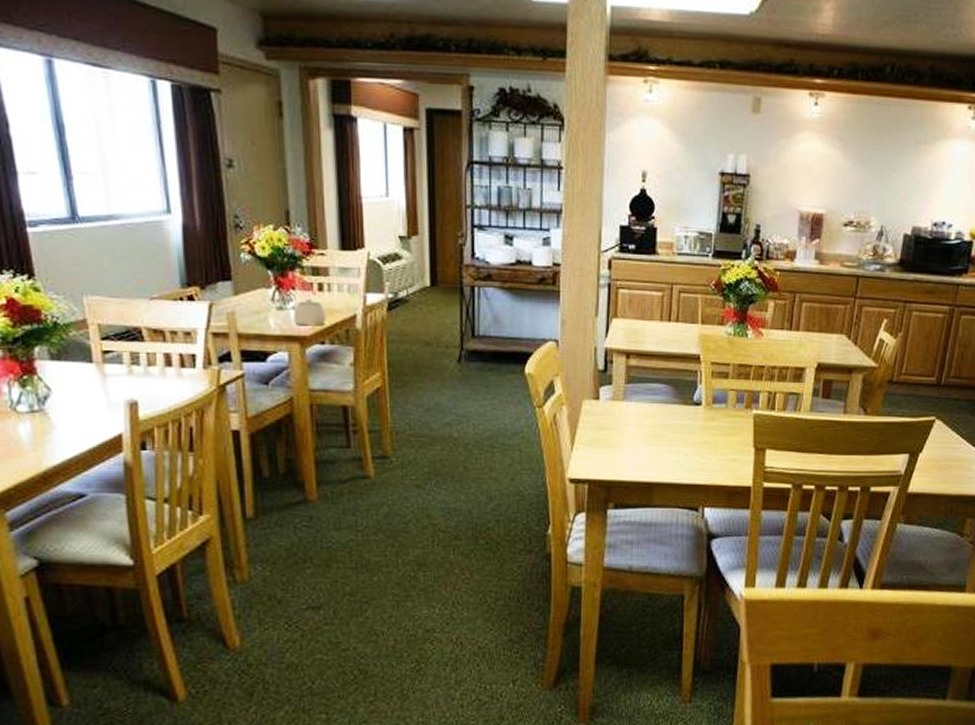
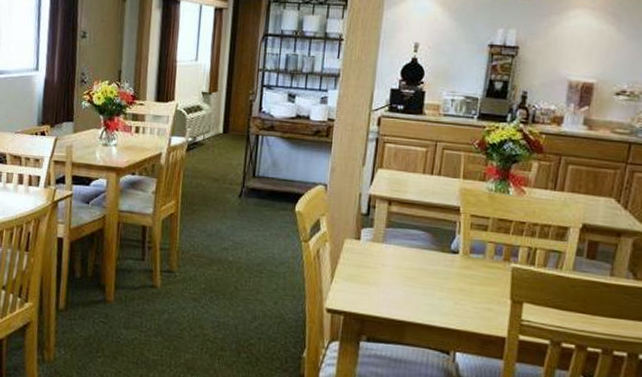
sugar bowl: present [293,298,327,326] -> none [114,138,139,161]

